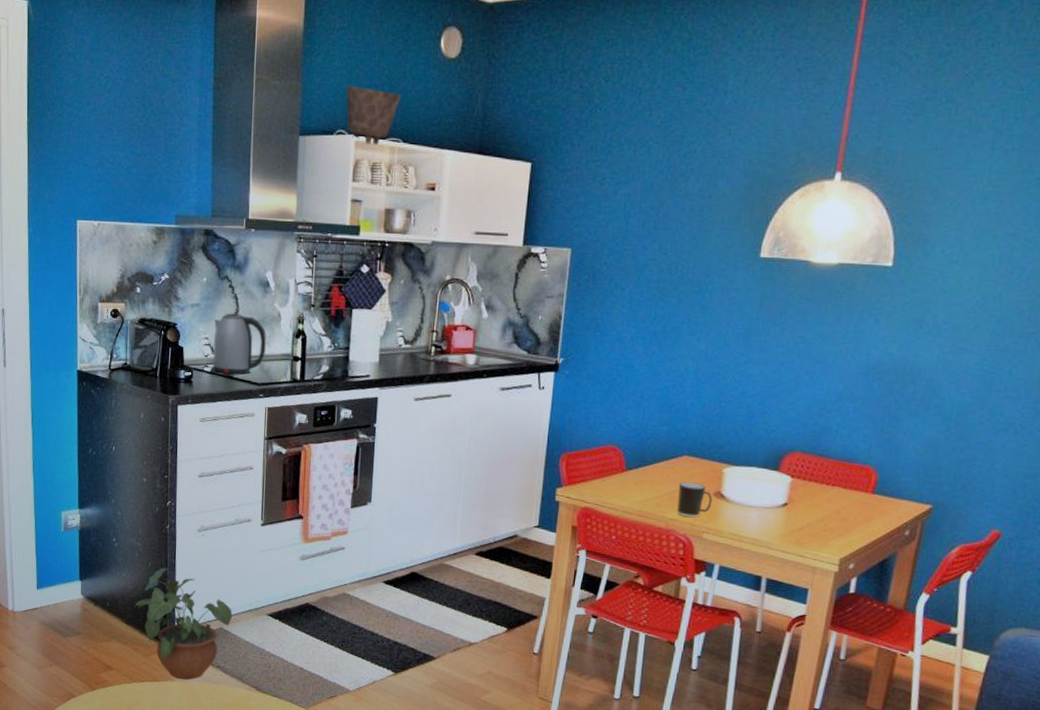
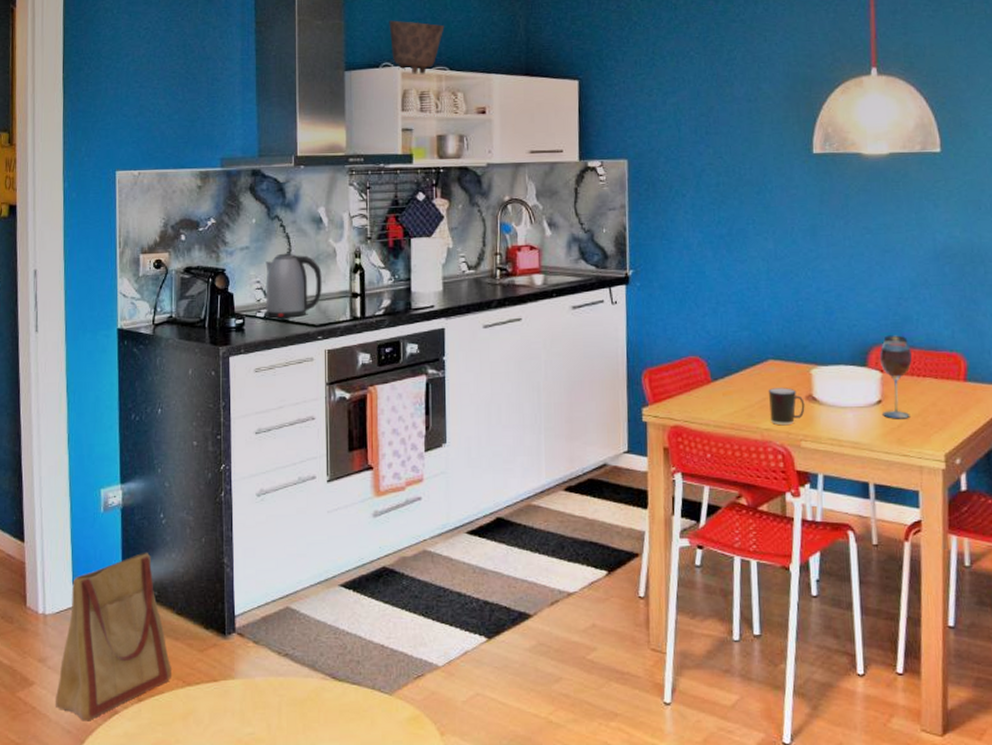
shopping bag: none [22,569,120,701] -> present [54,553,171,721]
potted plant: present [134,567,232,680] -> none [186,542,299,676]
wineglass: none [786,443,825,523] -> present [879,335,912,419]

